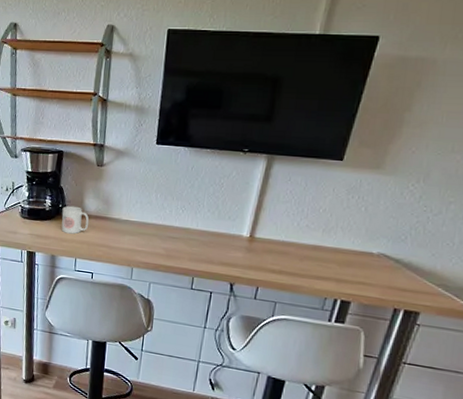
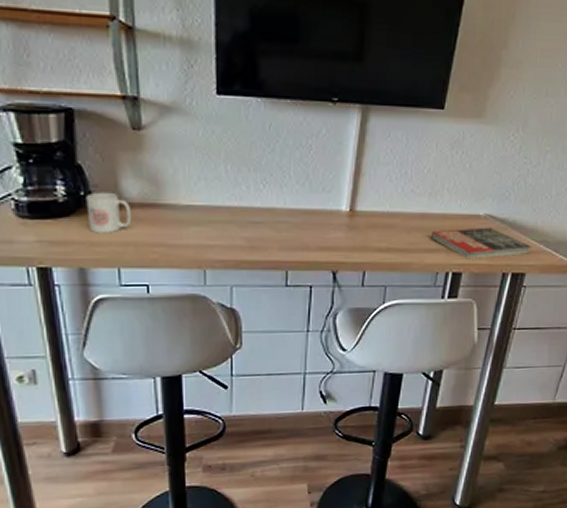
book: none [321,261,429,295] -> present [430,227,532,259]

